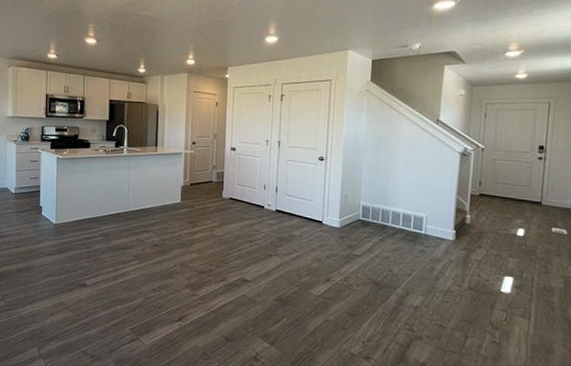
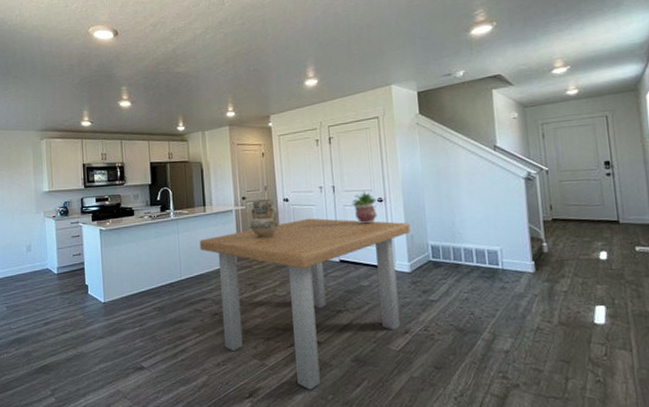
dining table: none [148,168,346,321] -> present [199,218,410,390]
ceramic jug: none [197,145,225,183] -> present [250,199,279,239]
potted plant: none [294,148,318,179] -> present [352,191,377,224]

